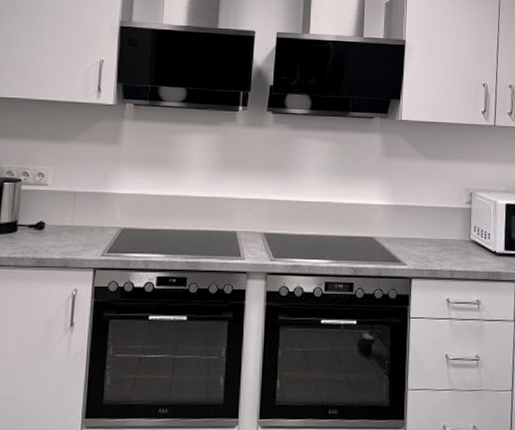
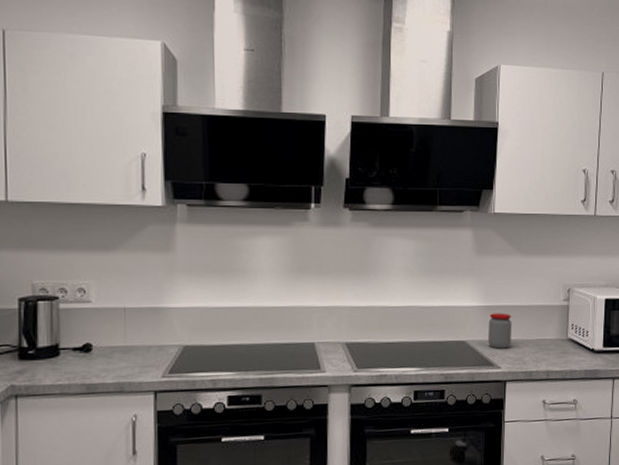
jar: none [395,212,418,246] -> present [488,313,512,349]

